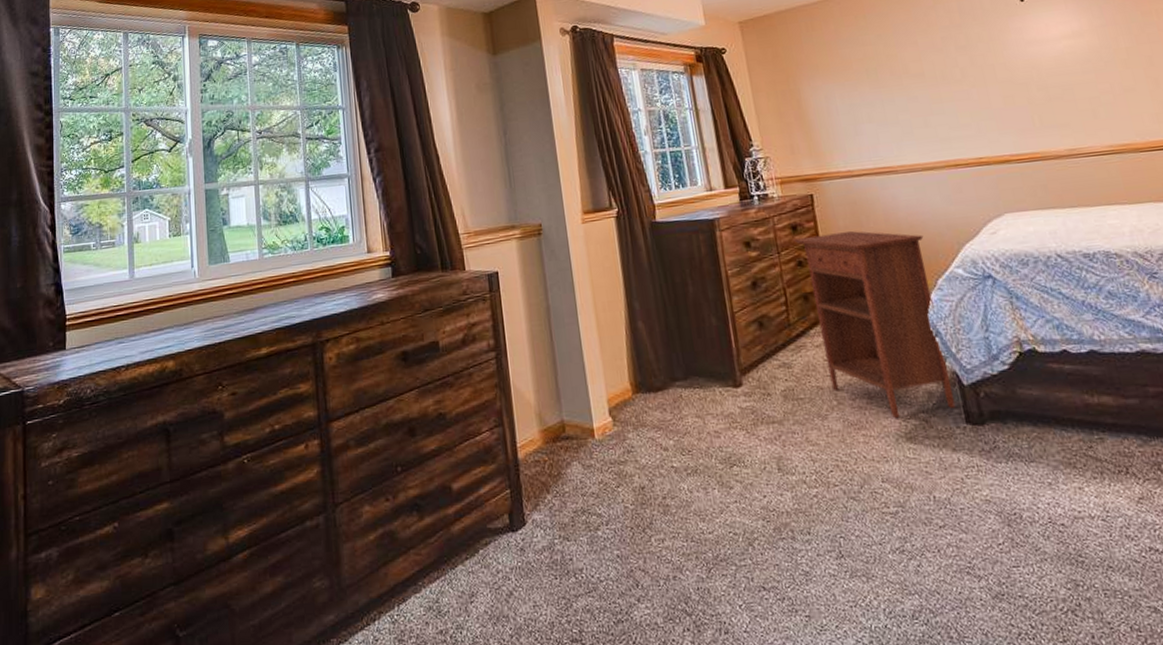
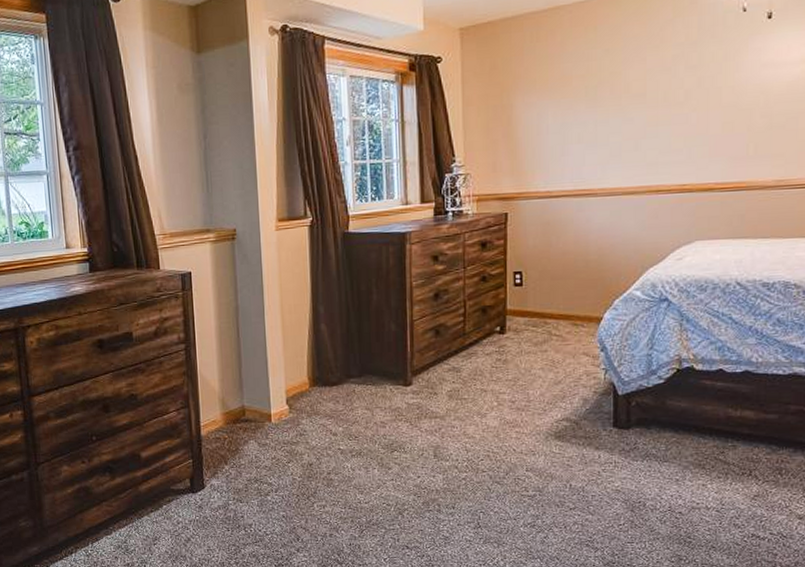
nightstand: present [793,231,956,419] -> none [480,251,610,420]

